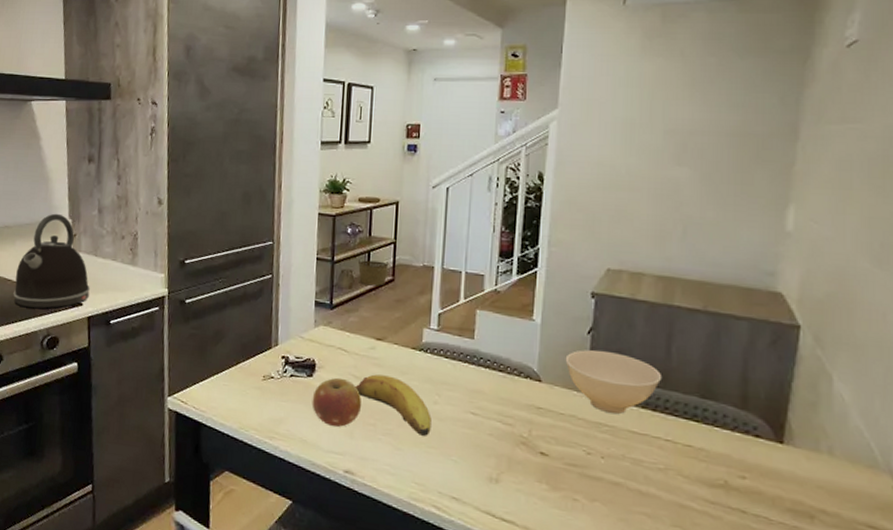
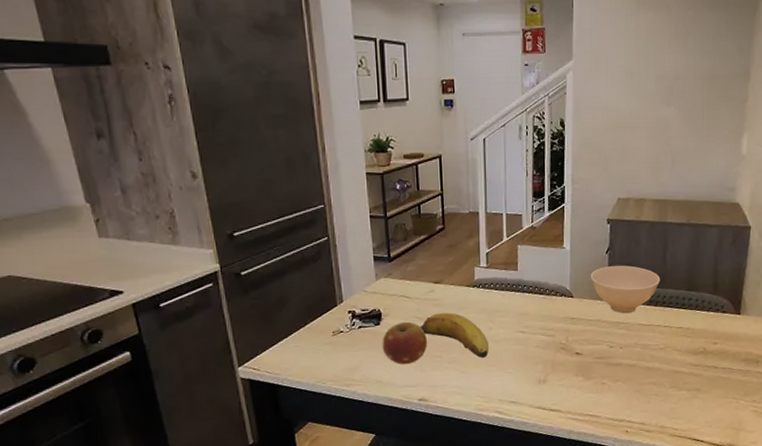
kettle: present [13,213,91,309] -> none [31,198,130,305]

